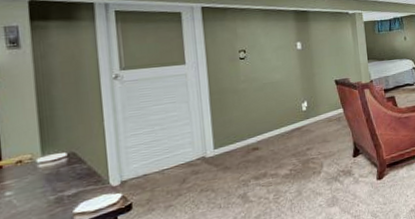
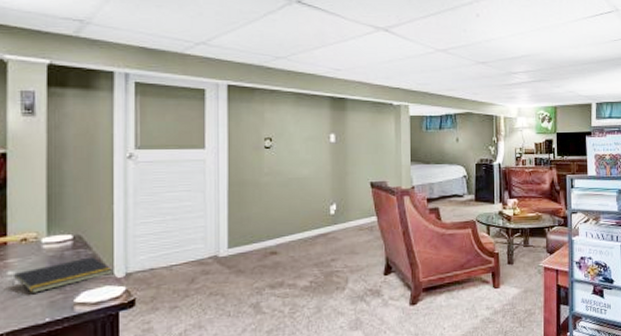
notepad: none [11,170,108,210] -> present [12,256,112,293]

